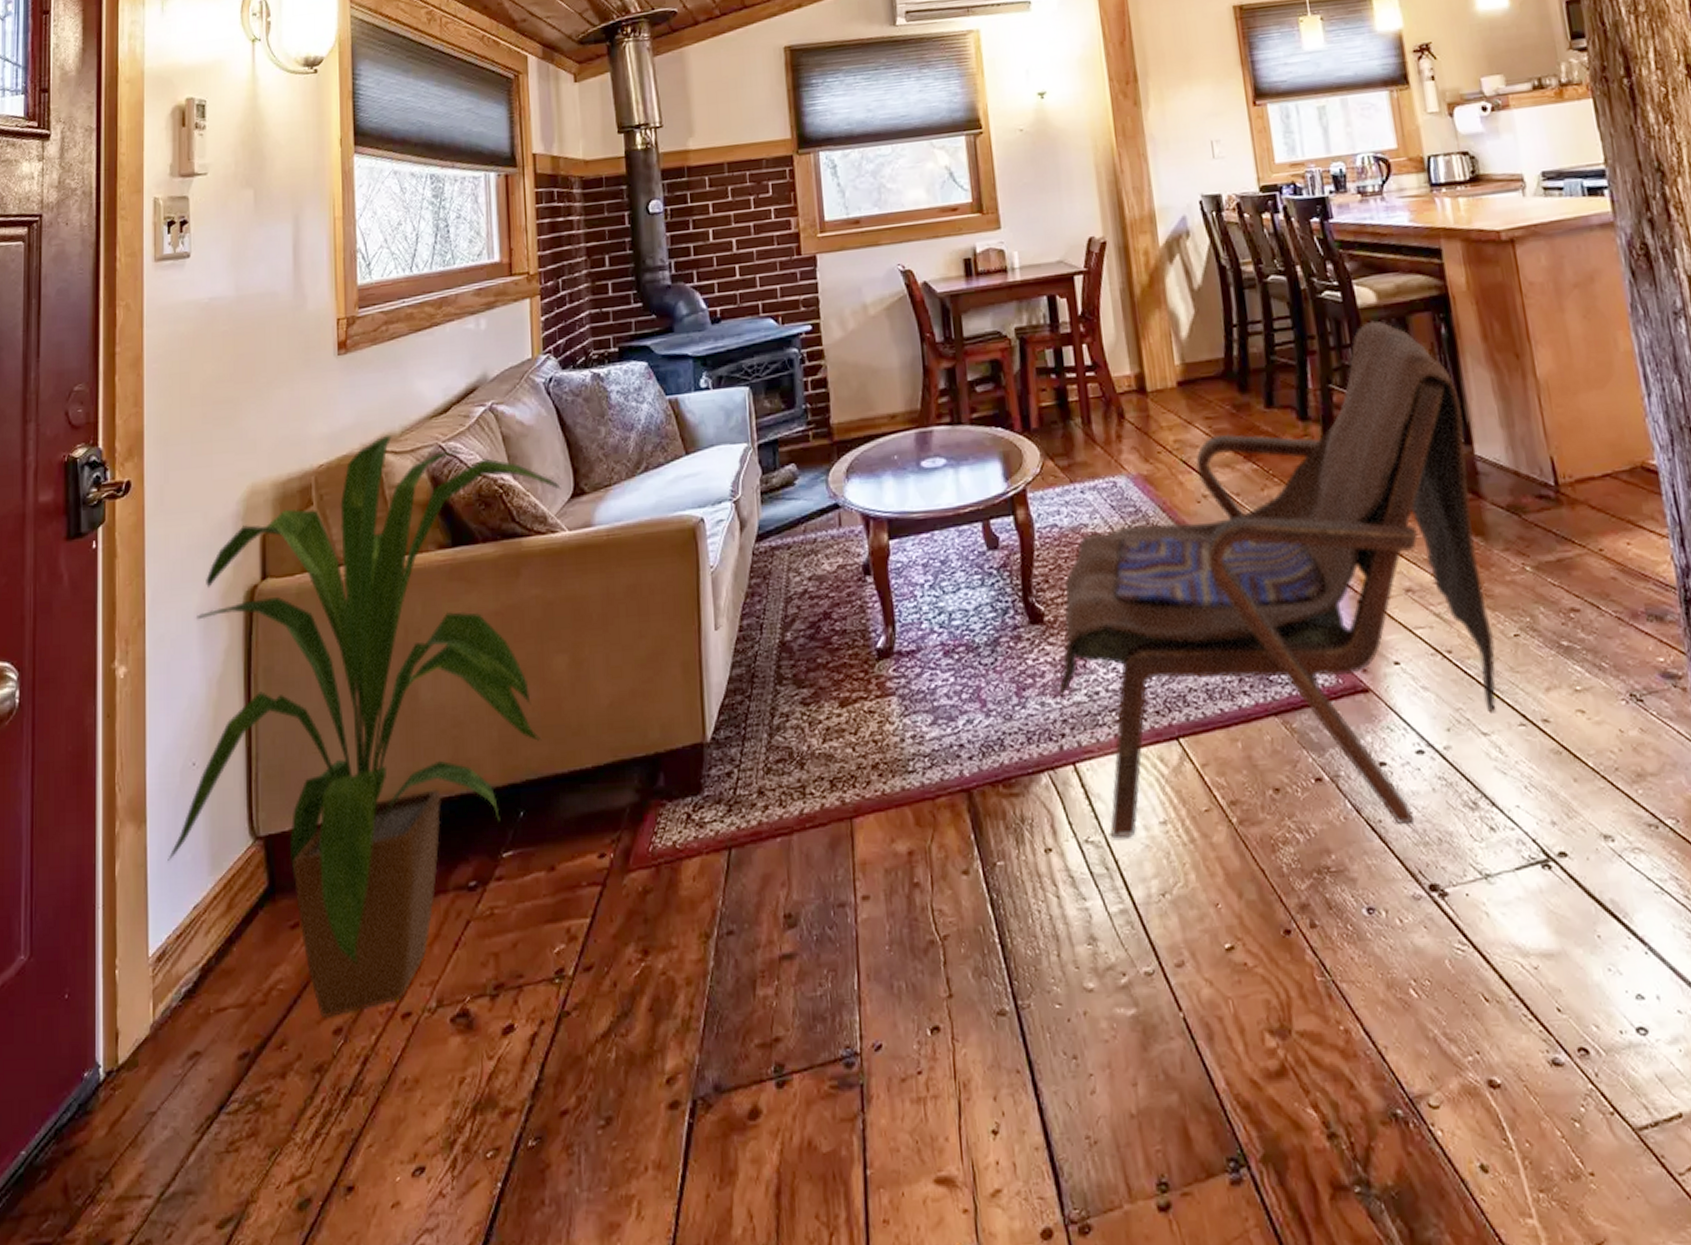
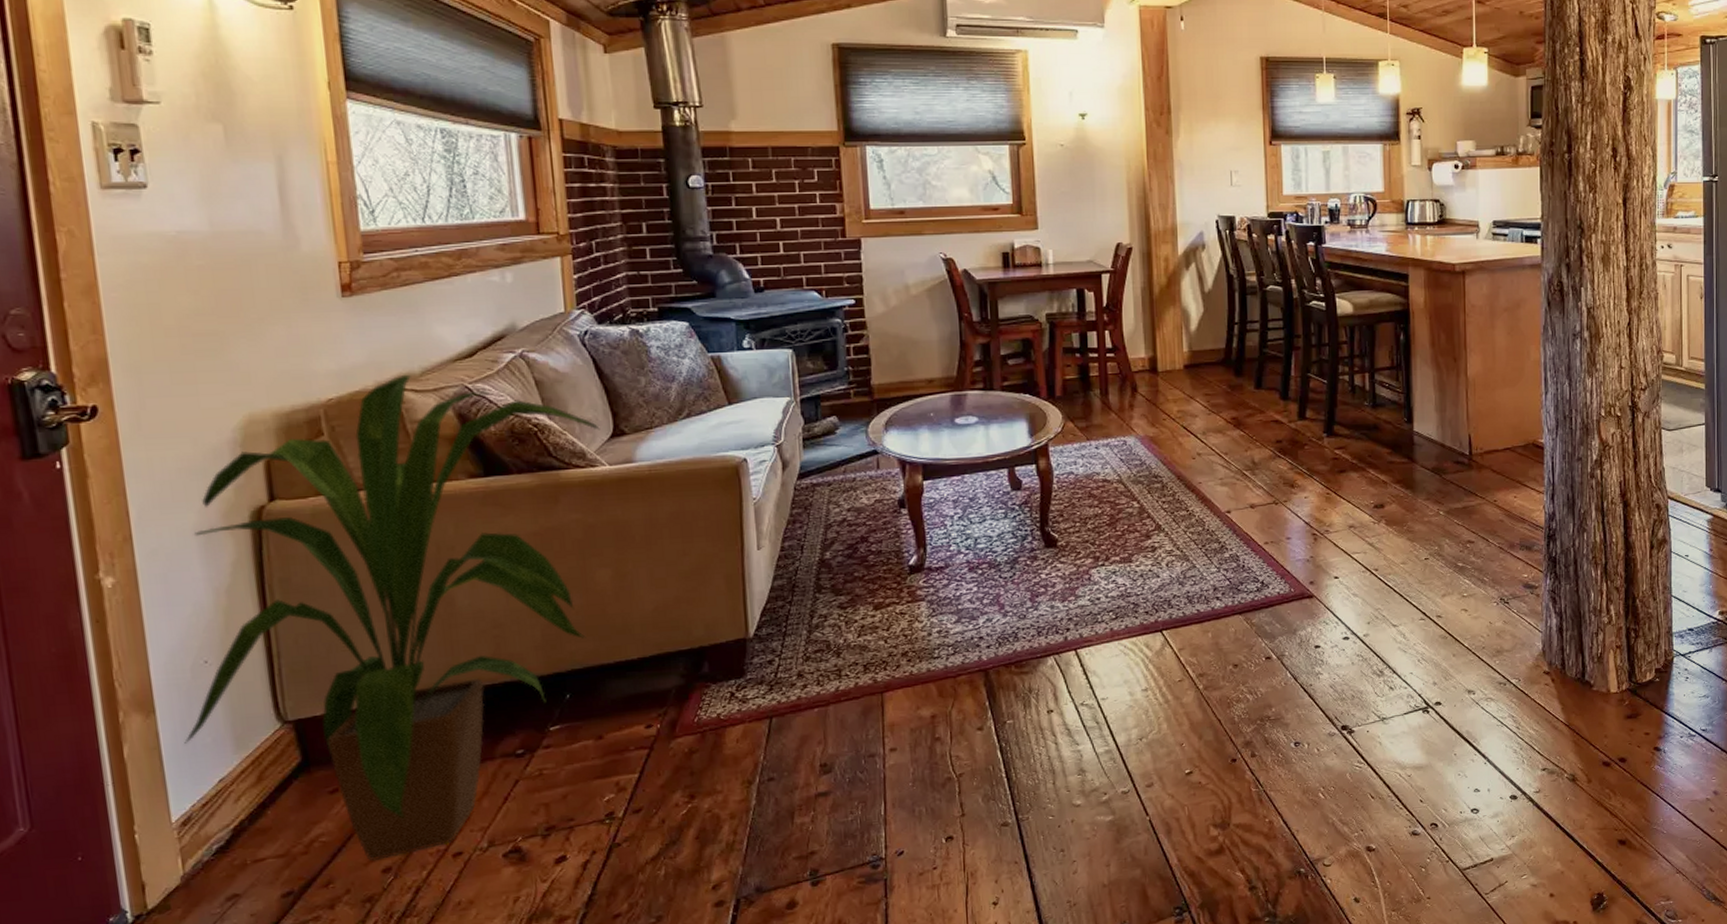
armchair: present [1059,320,1497,837] -> none [1066,326,1411,701]

